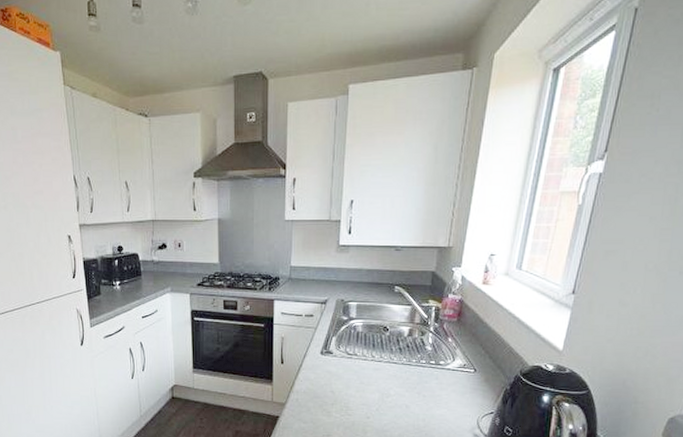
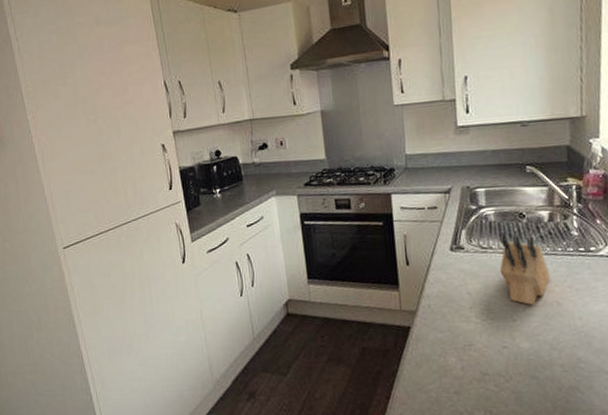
knife block: none [361,342,404,407] -> present [499,232,551,306]

